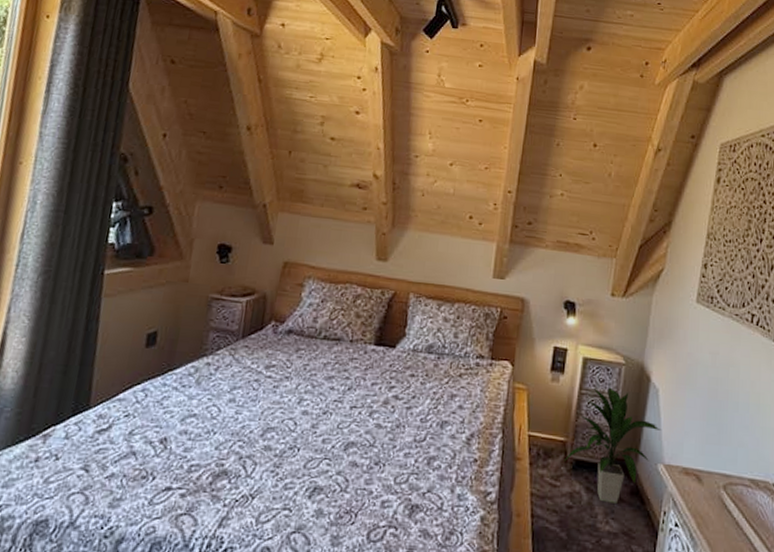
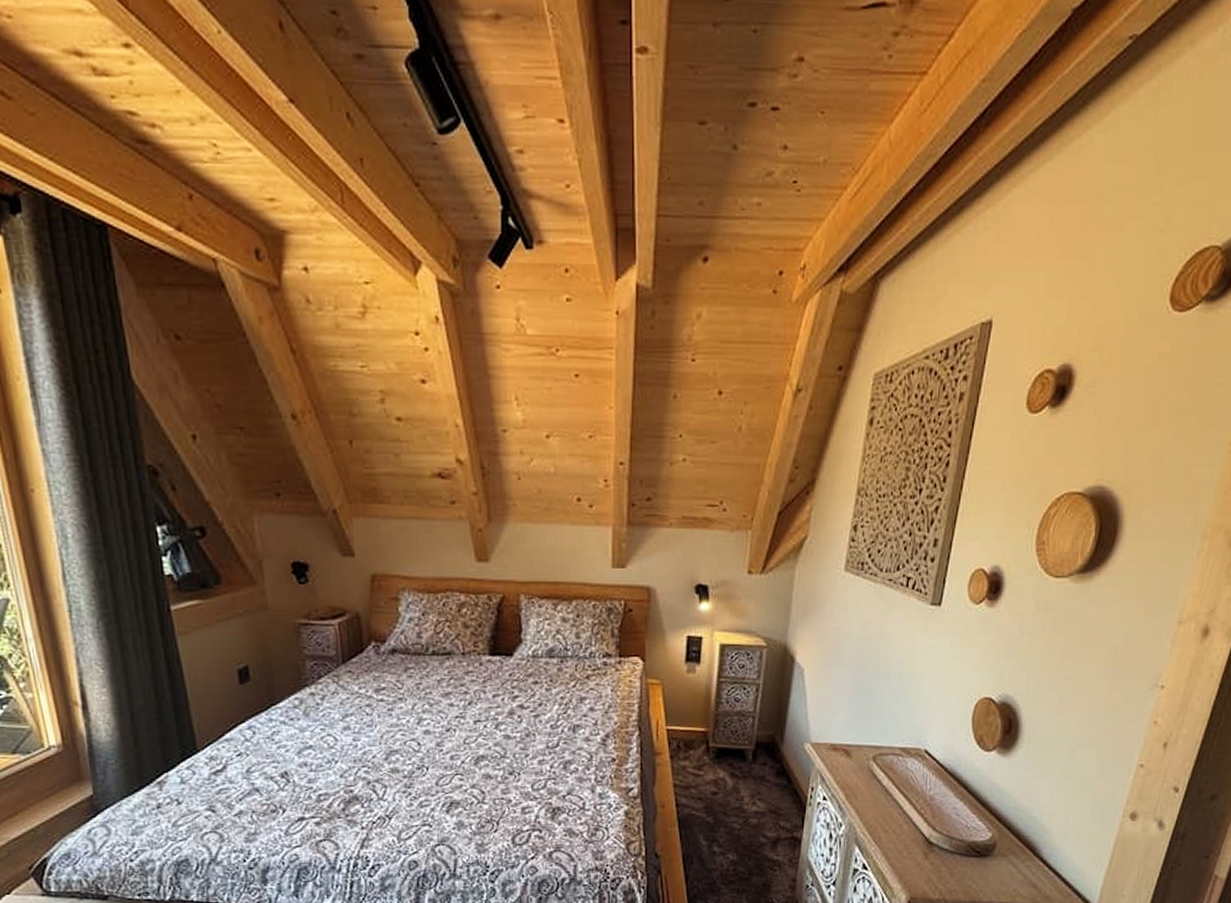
indoor plant: present [563,387,661,504] -> none [705,672,808,785]

